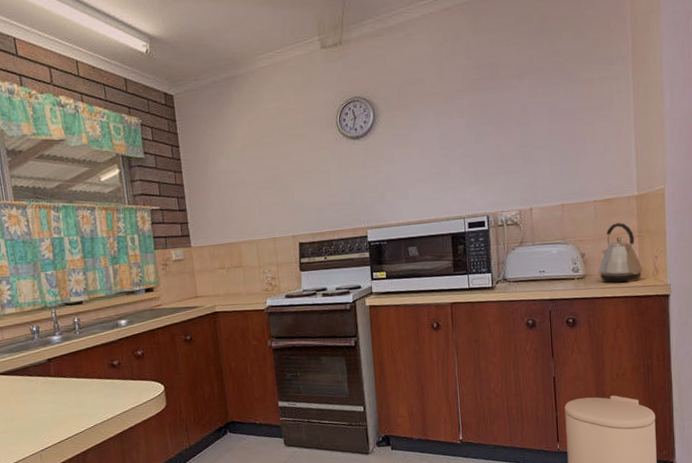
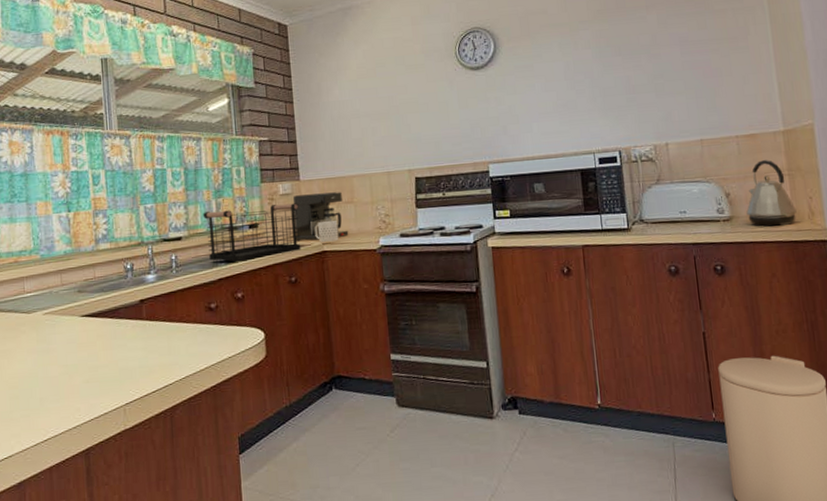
dish rack: none [101,268,195,323] -> present [202,203,301,262]
coffee maker: none [186,257,239,304] -> present [293,192,349,242]
mug: none [206,283,230,305] -> present [314,220,339,243]

